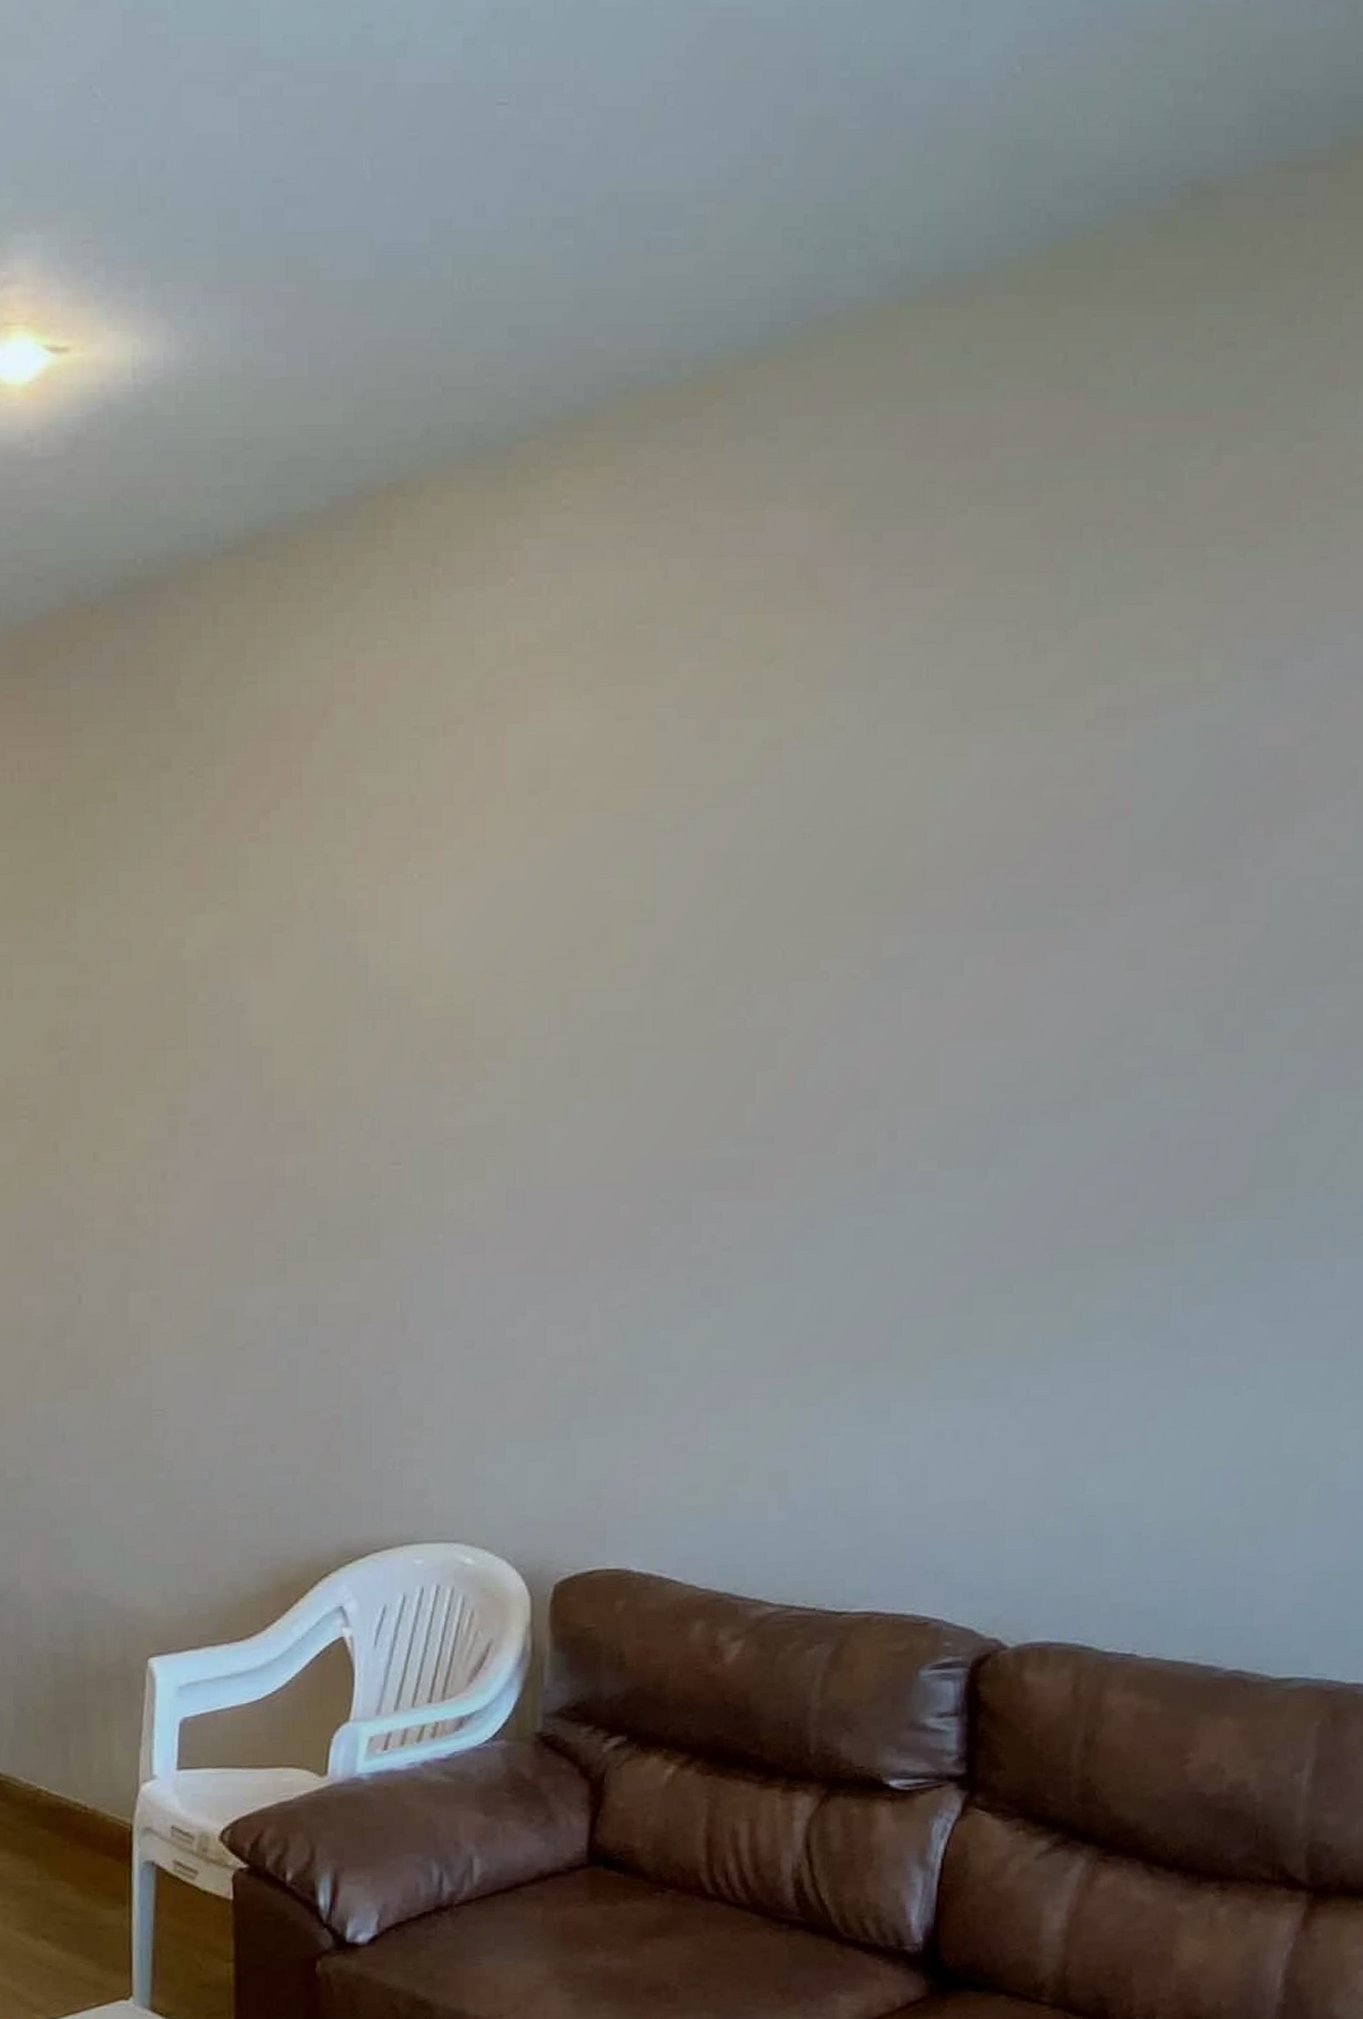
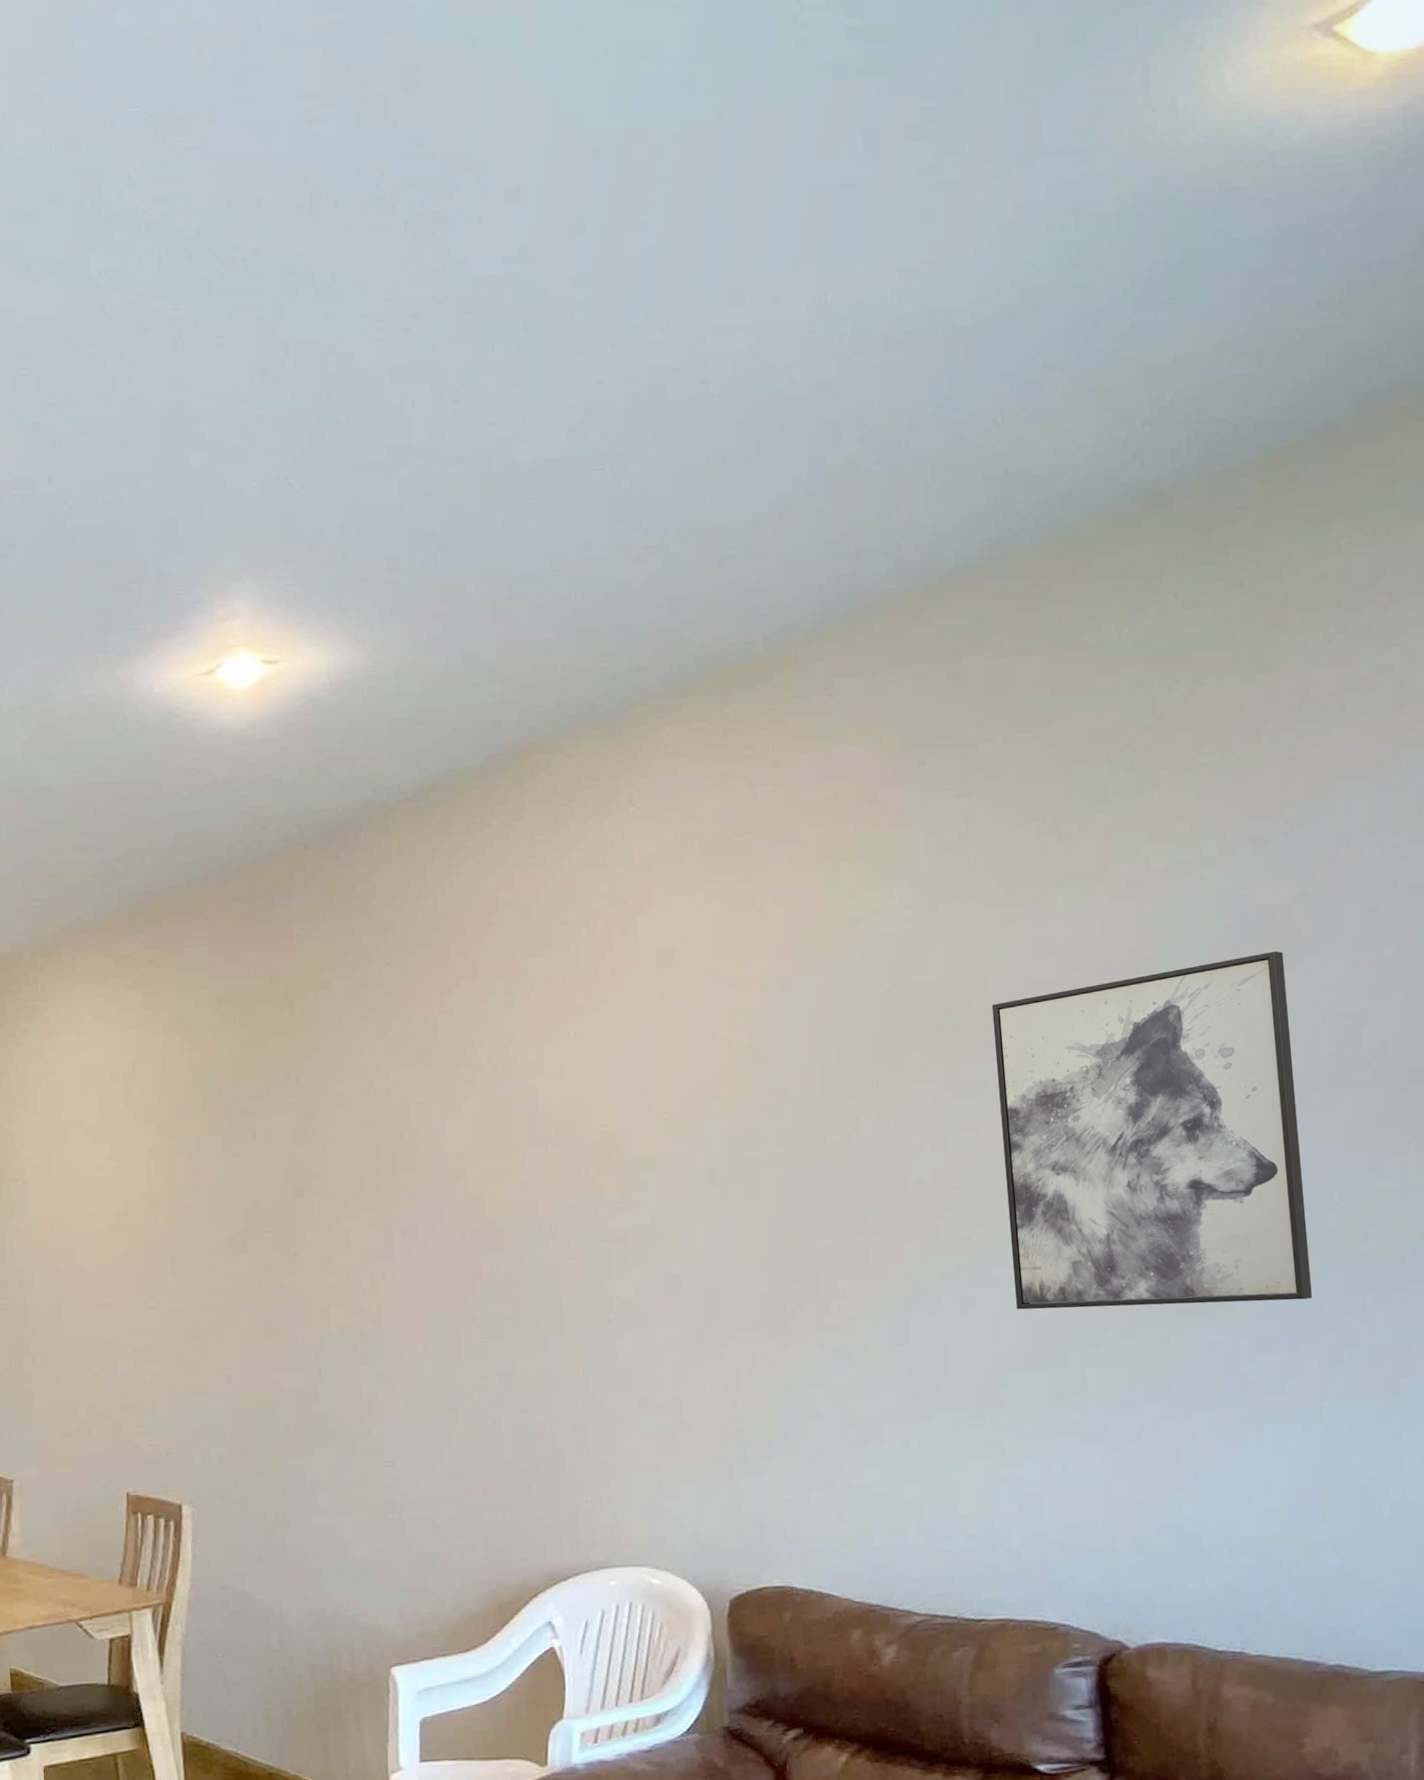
wall art: none [920,807,1282,1244] -> present [992,951,1312,1310]

